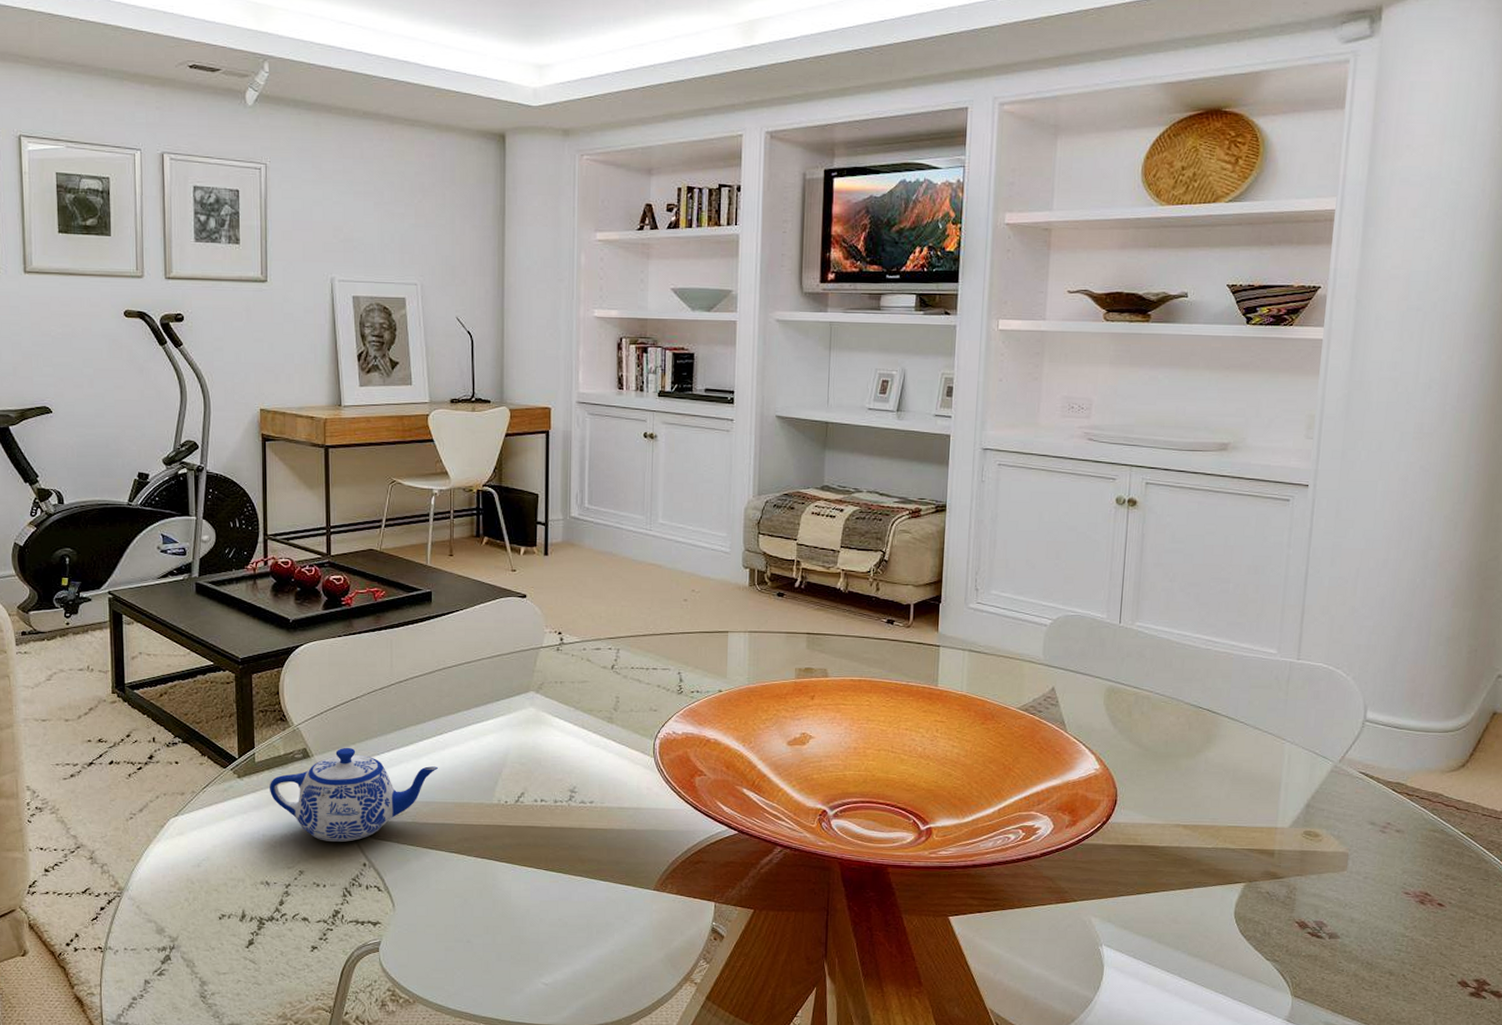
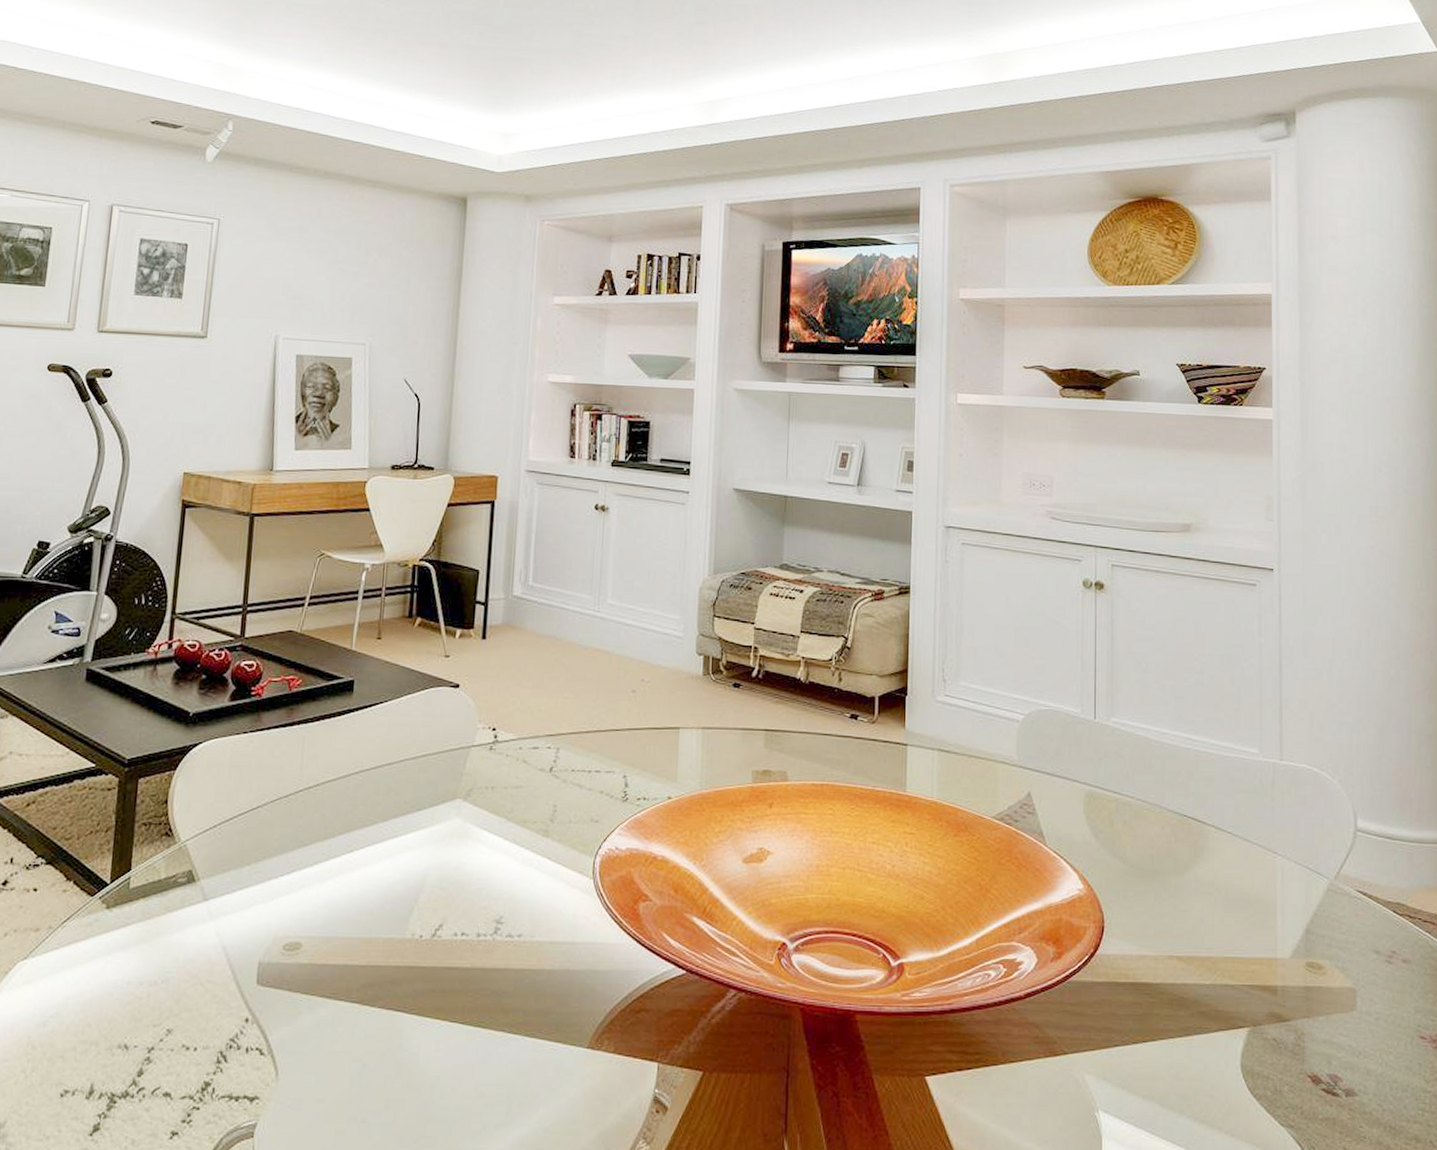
teapot: present [270,747,438,842] -> none [143,868,345,990]

